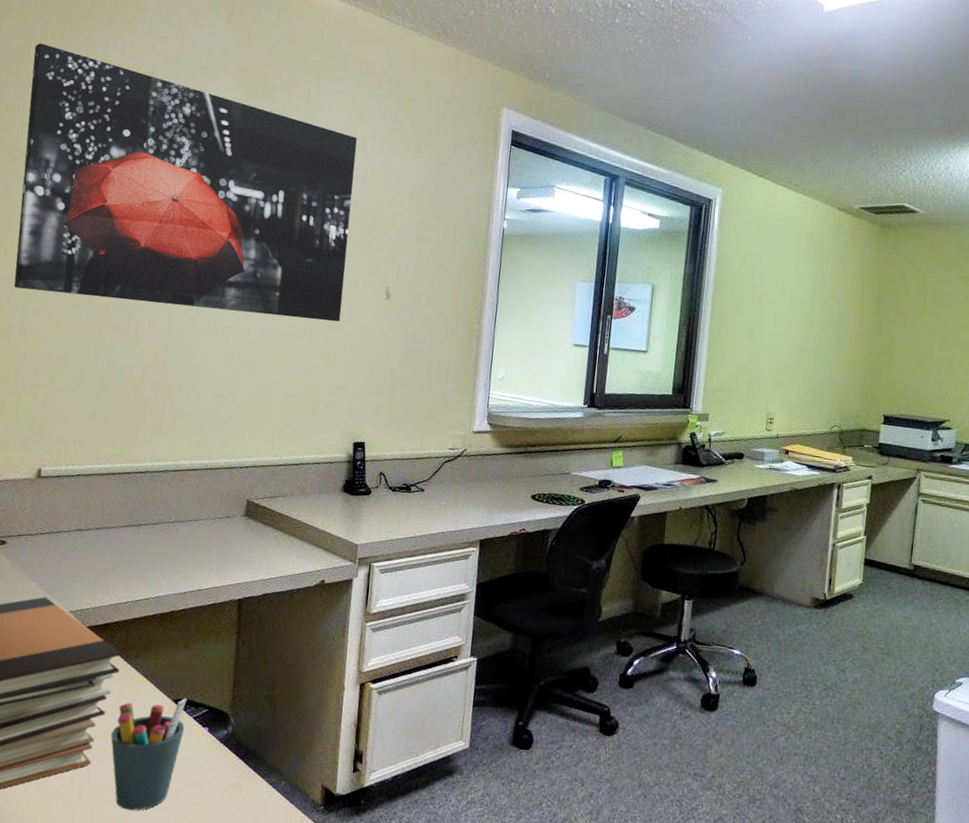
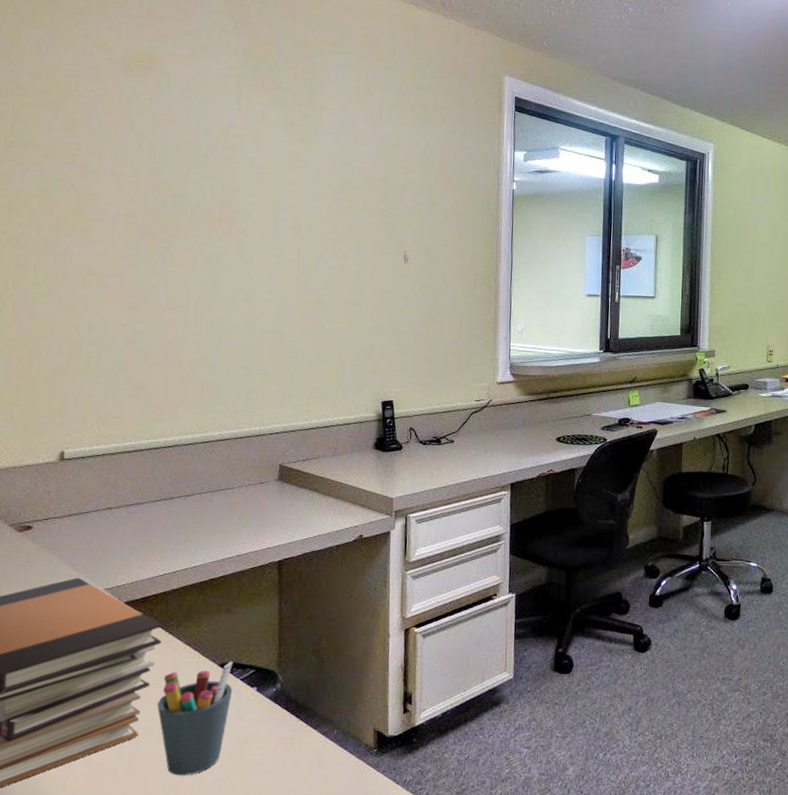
wall art: present [14,43,358,322] -> none [20,26,365,288]

